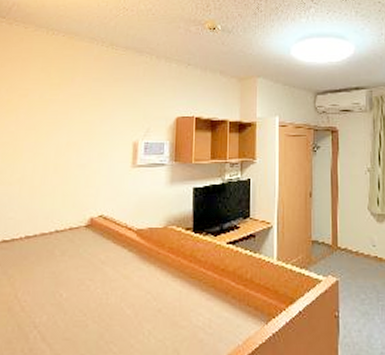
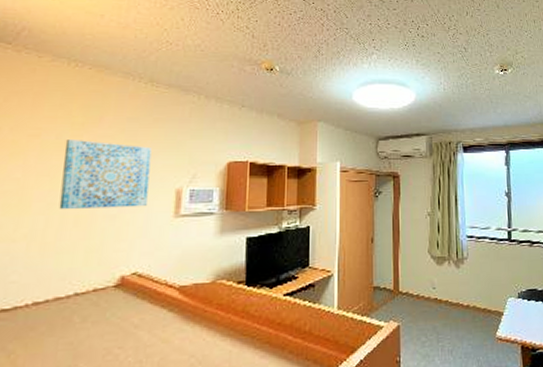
wall art: none [42,98,113,159] -> present [59,140,152,210]

